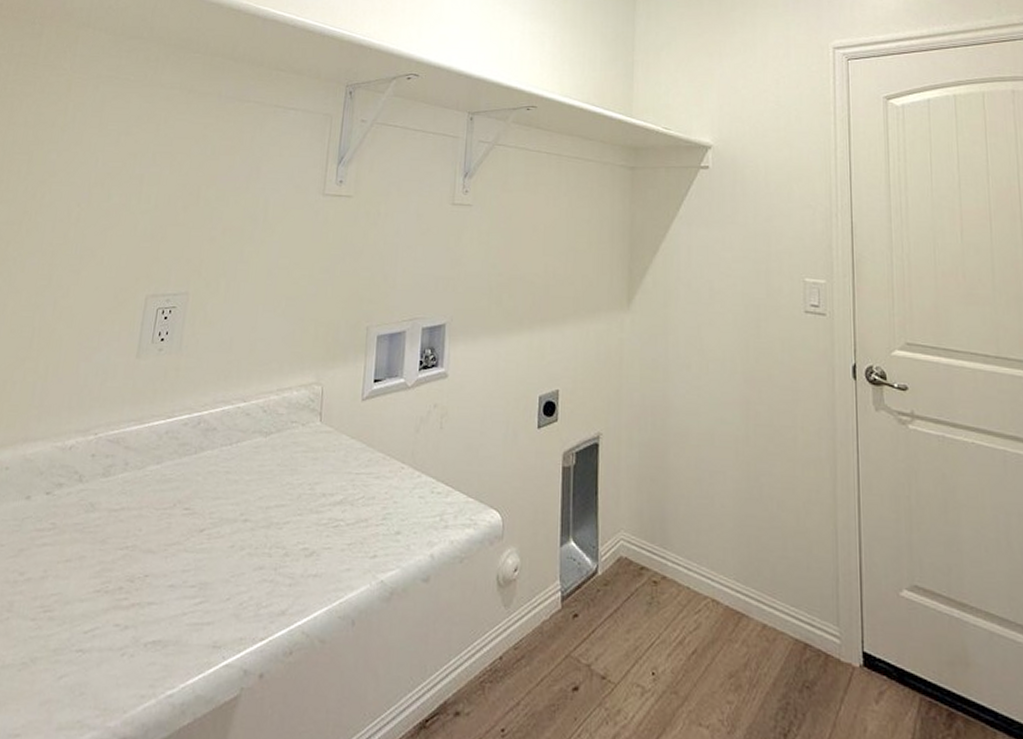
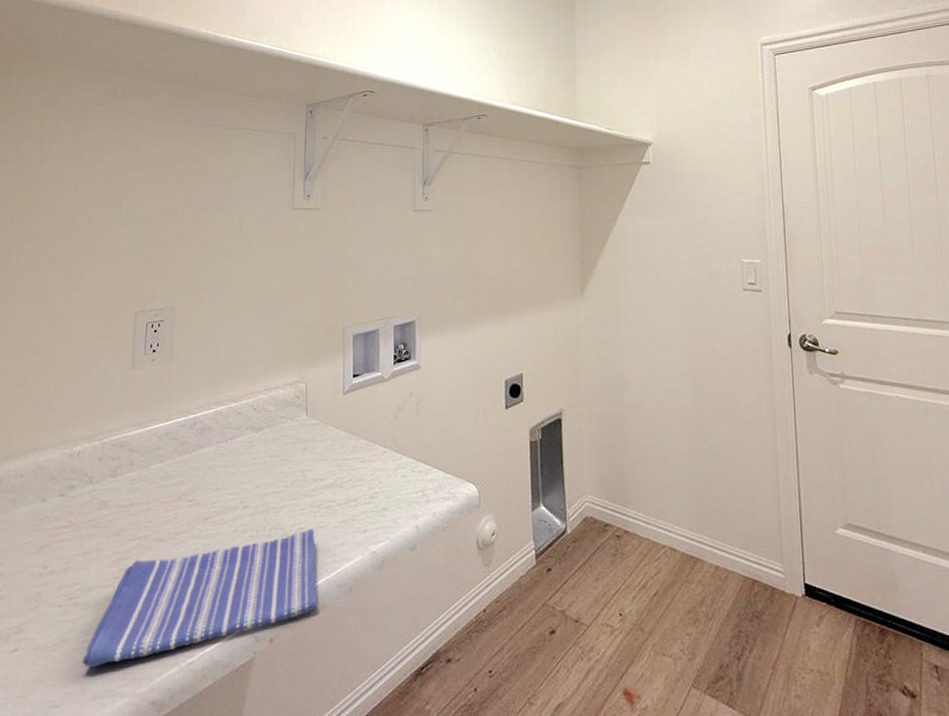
dish towel: none [51,549,319,694] -> present [82,528,318,668]

